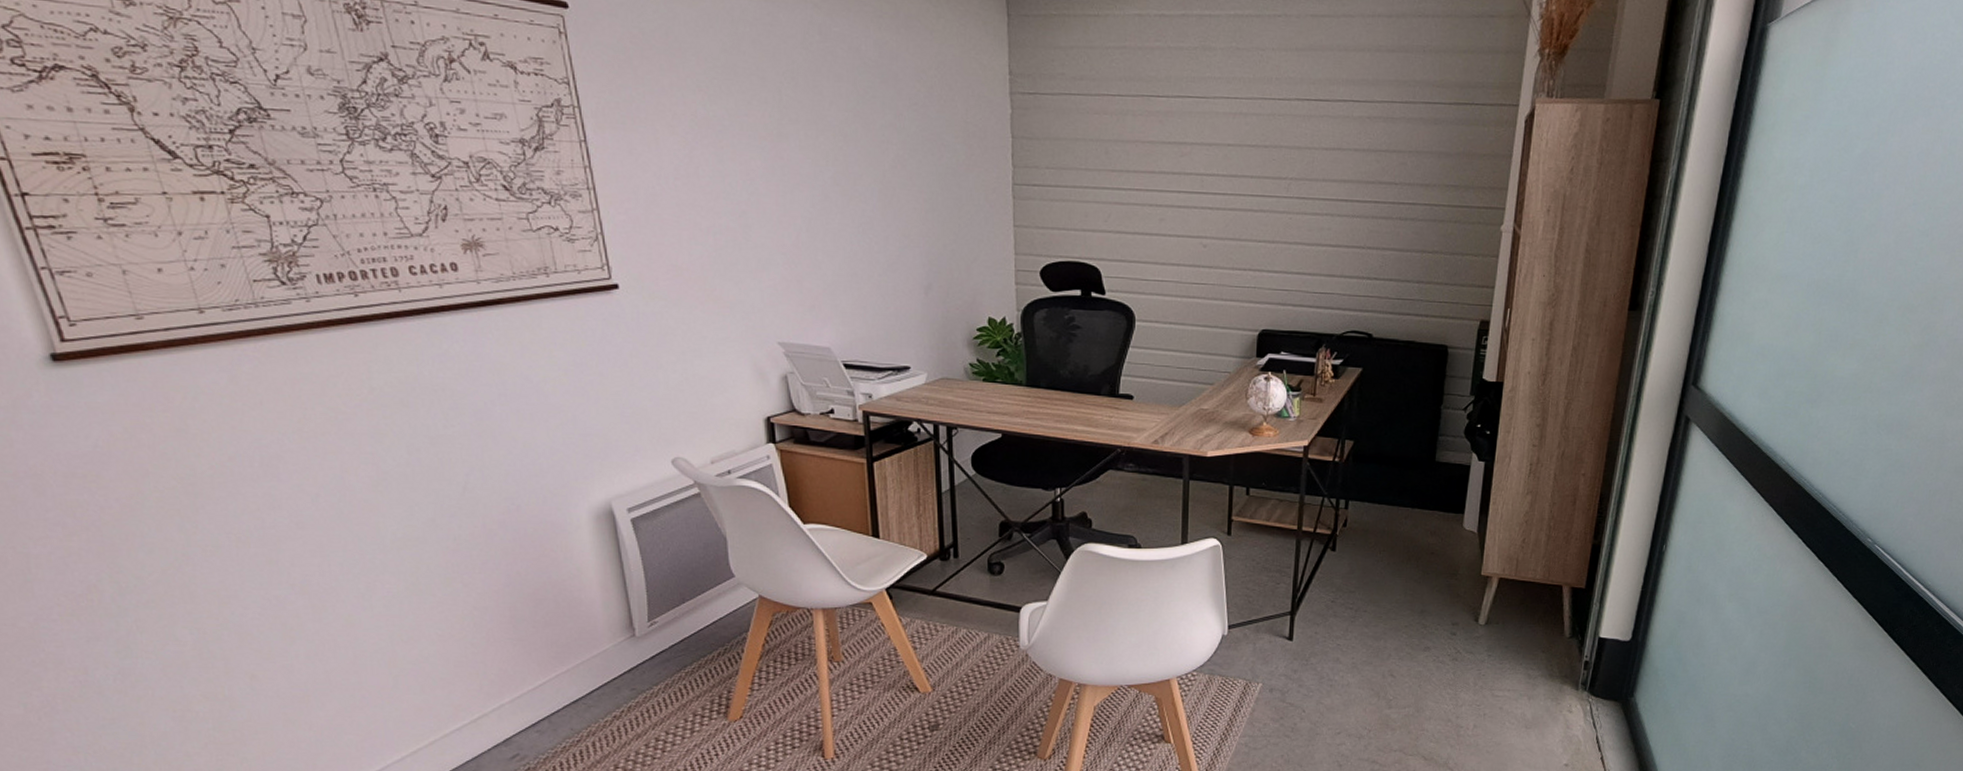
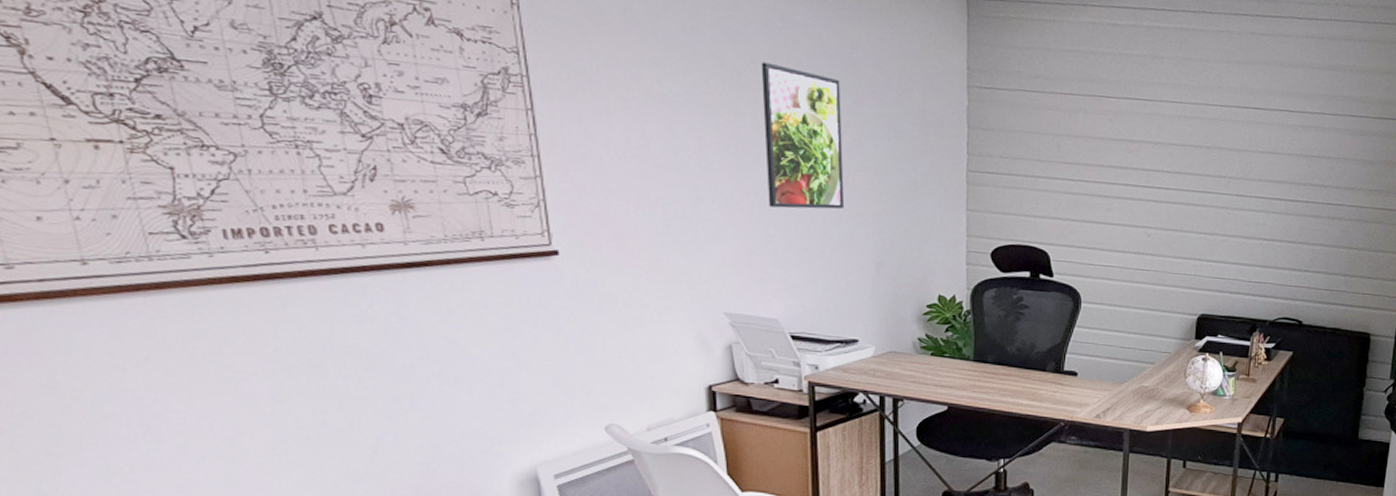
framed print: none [801,79,891,232] -> present [761,62,845,209]

